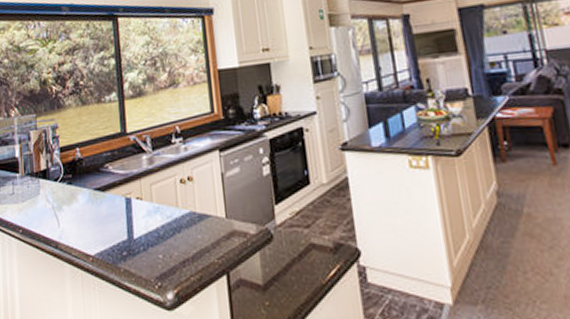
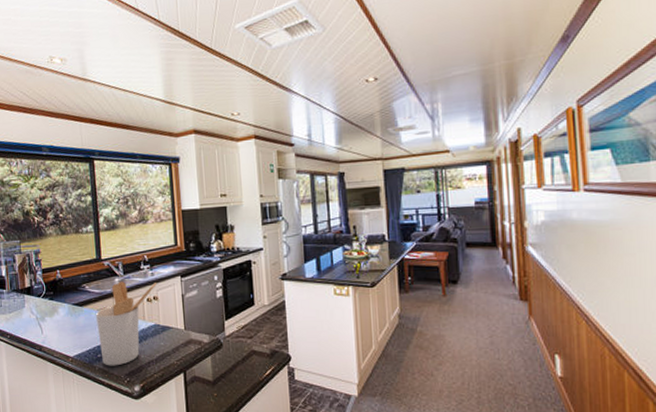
utensil holder: none [121,159,192,267] -> present [96,281,157,366]

